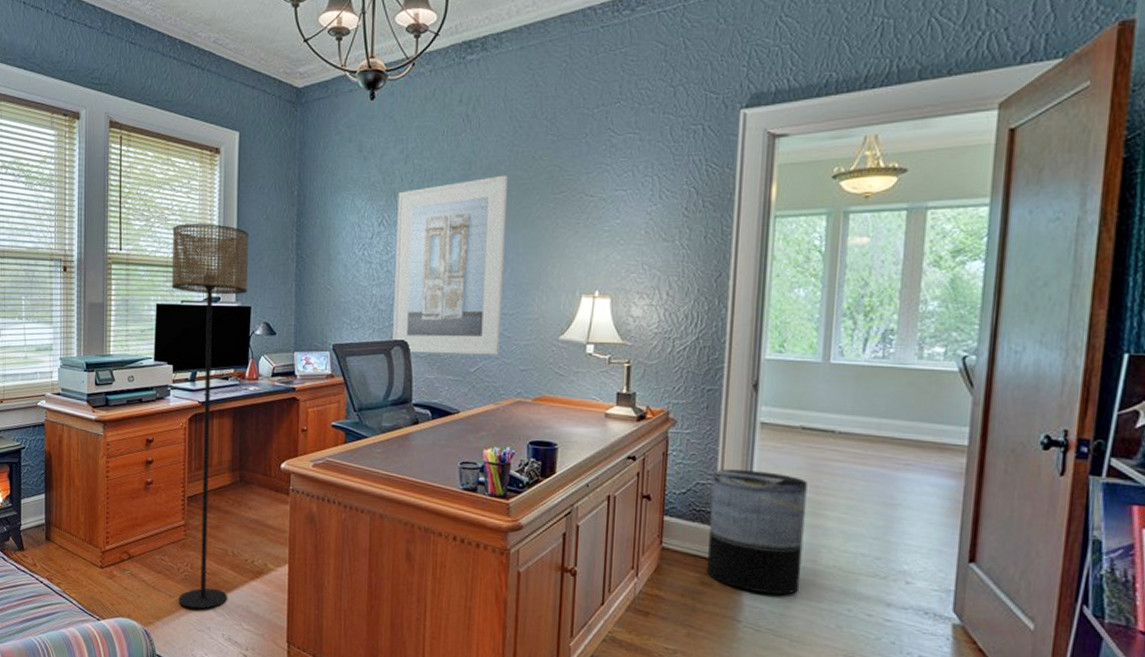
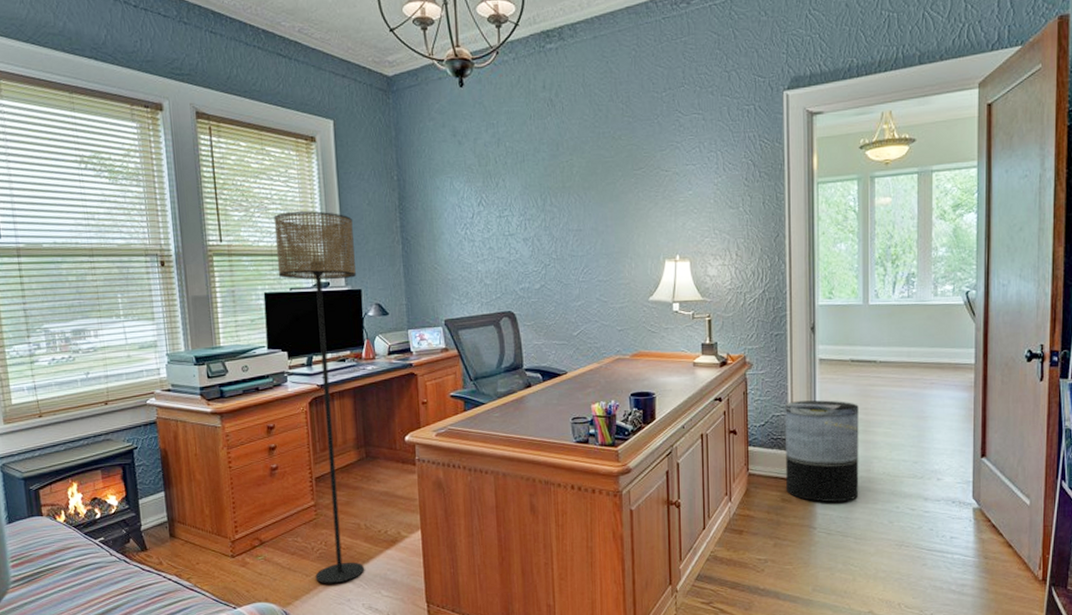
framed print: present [393,175,507,356] -> none [494,154,598,322]

